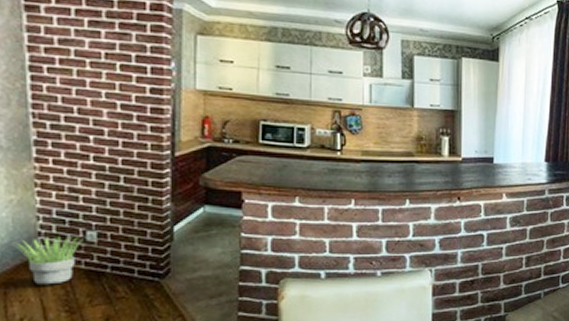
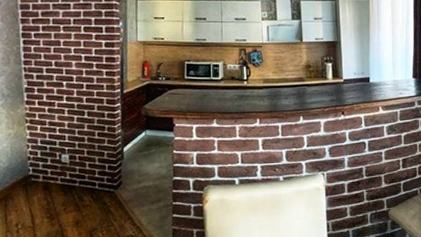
potted plant: present [15,237,84,285] -> none [12,159,60,198]

